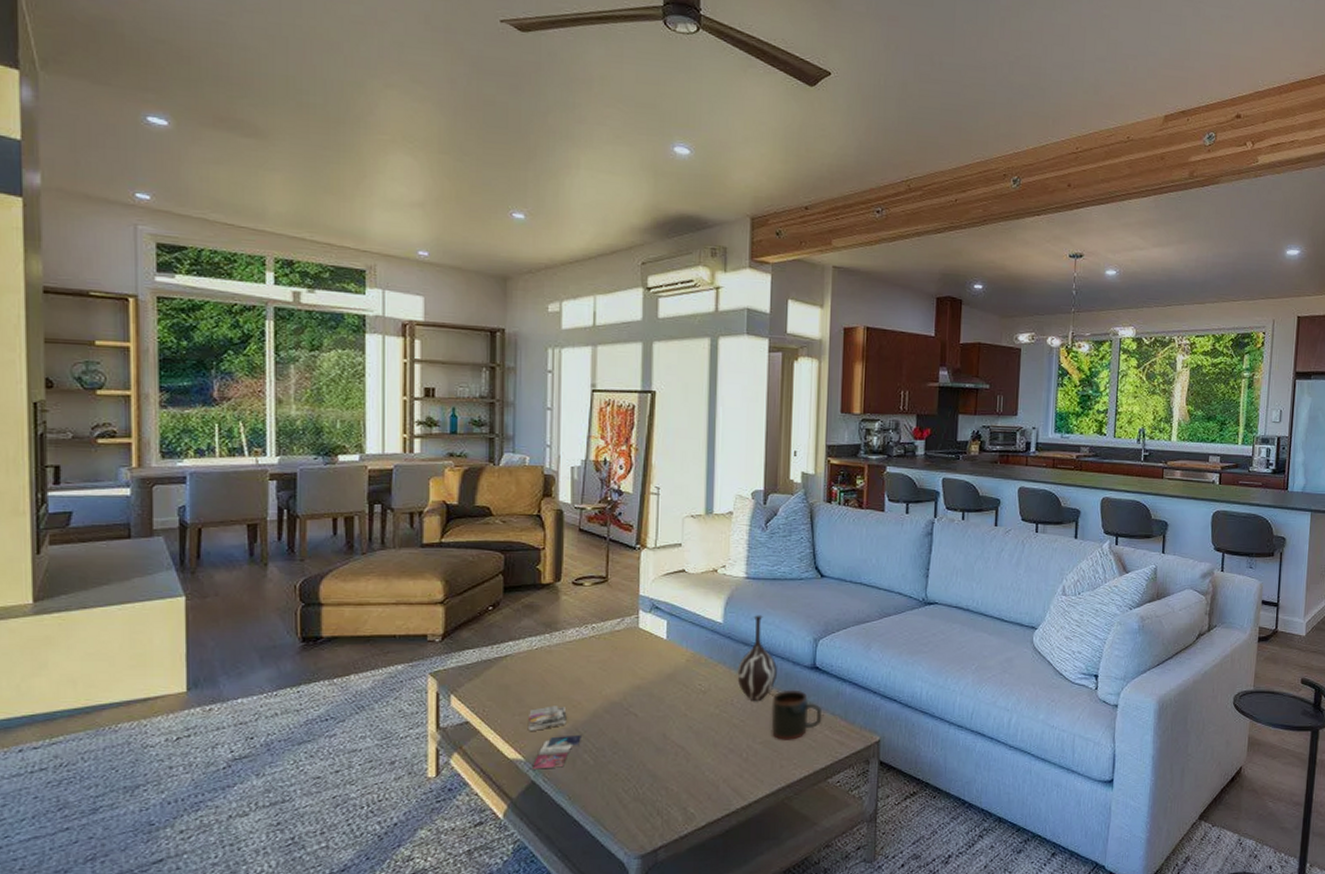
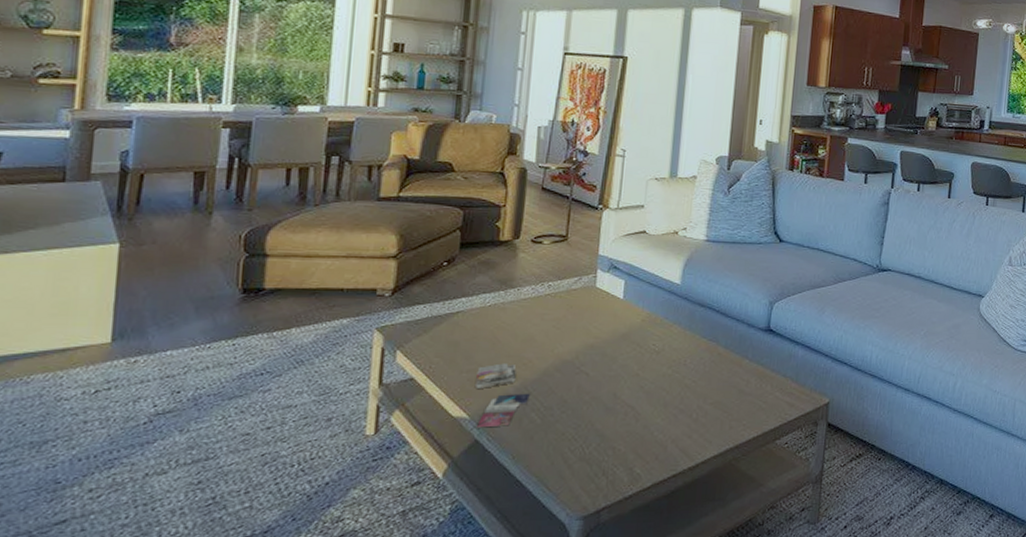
vase: present [737,615,778,700] -> none [691,277,733,361]
mug: present [771,689,823,740] -> none [722,351,774,401]

